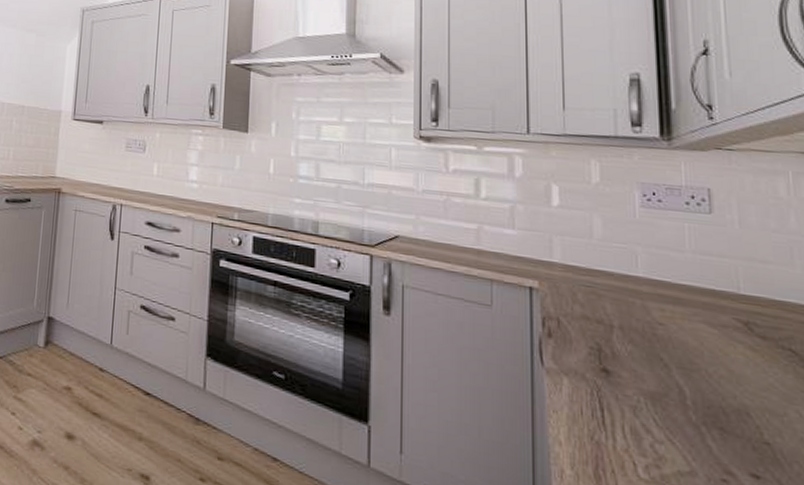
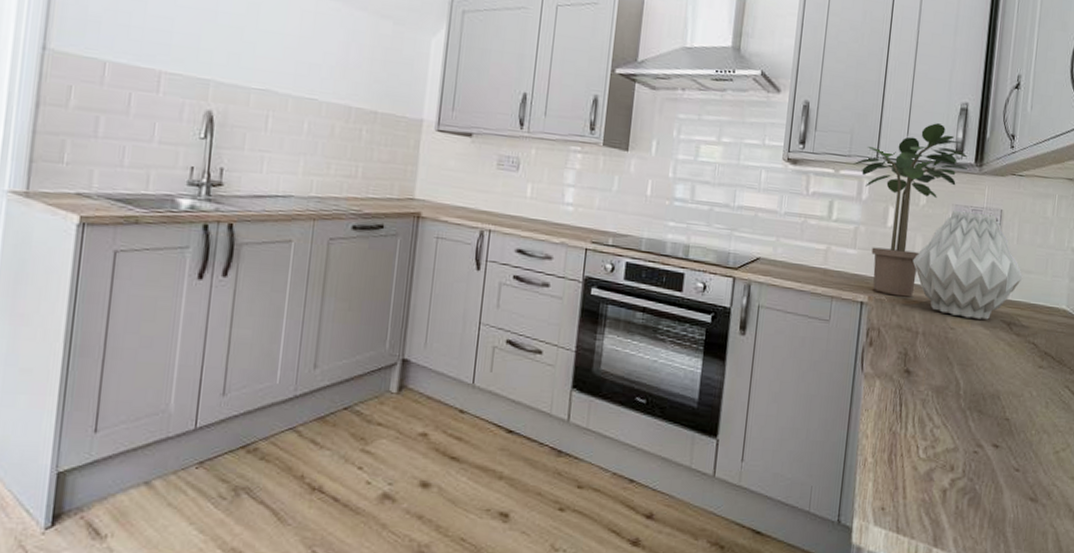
potted plant: none [499,96,651,285] -> present [853,123,968,297]
vase: none [592,189,757,317] -> present [912,211,1023,320]

